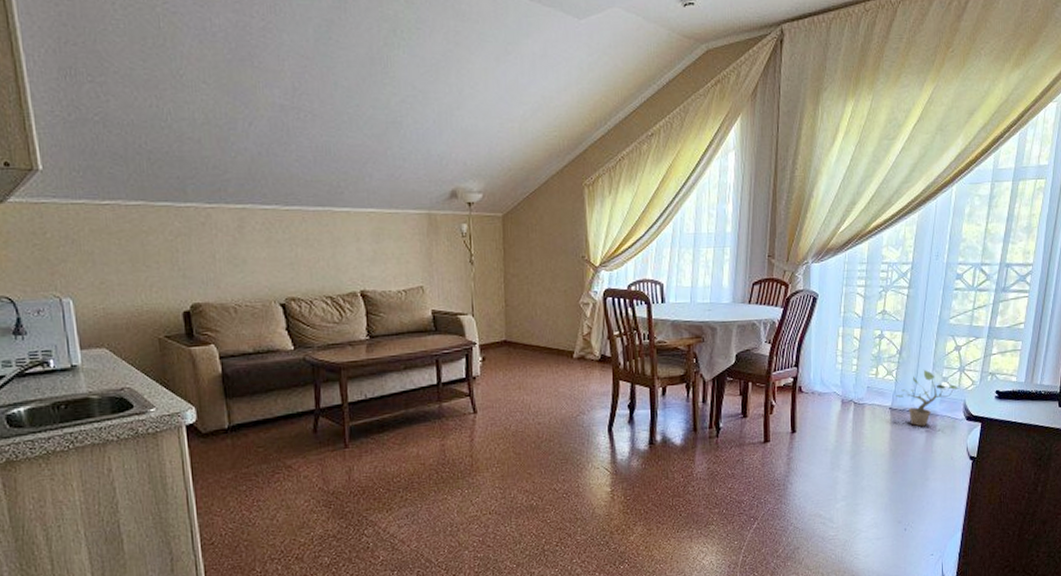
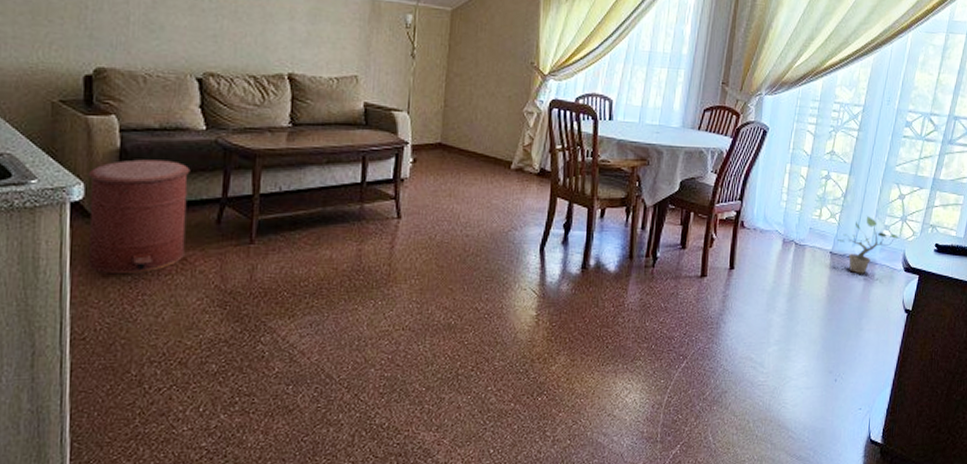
trash can: none [197,380,289,486] -> present [87,159,191,275]

